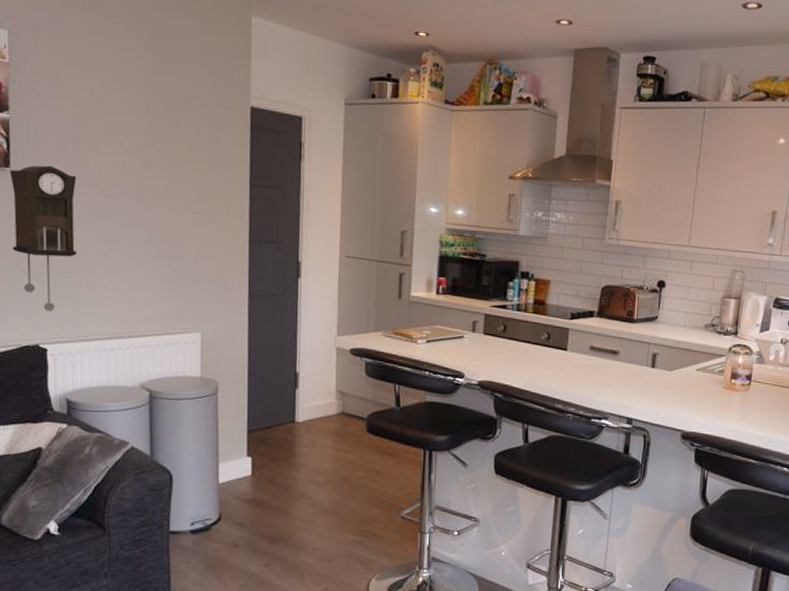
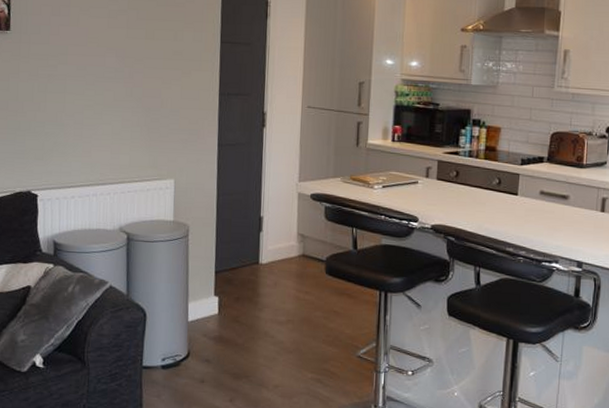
pendulum clock: present [10,165,77,312] -> none [9,28,68,160]

